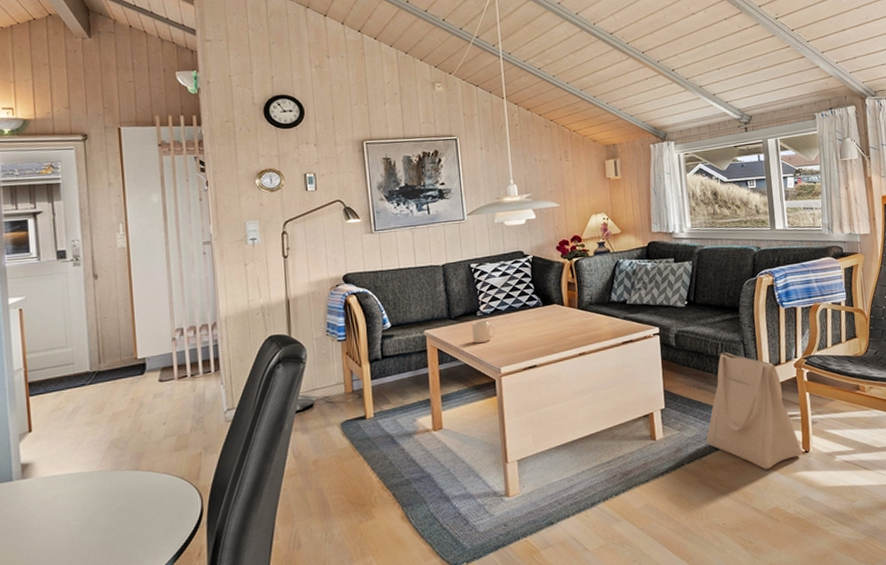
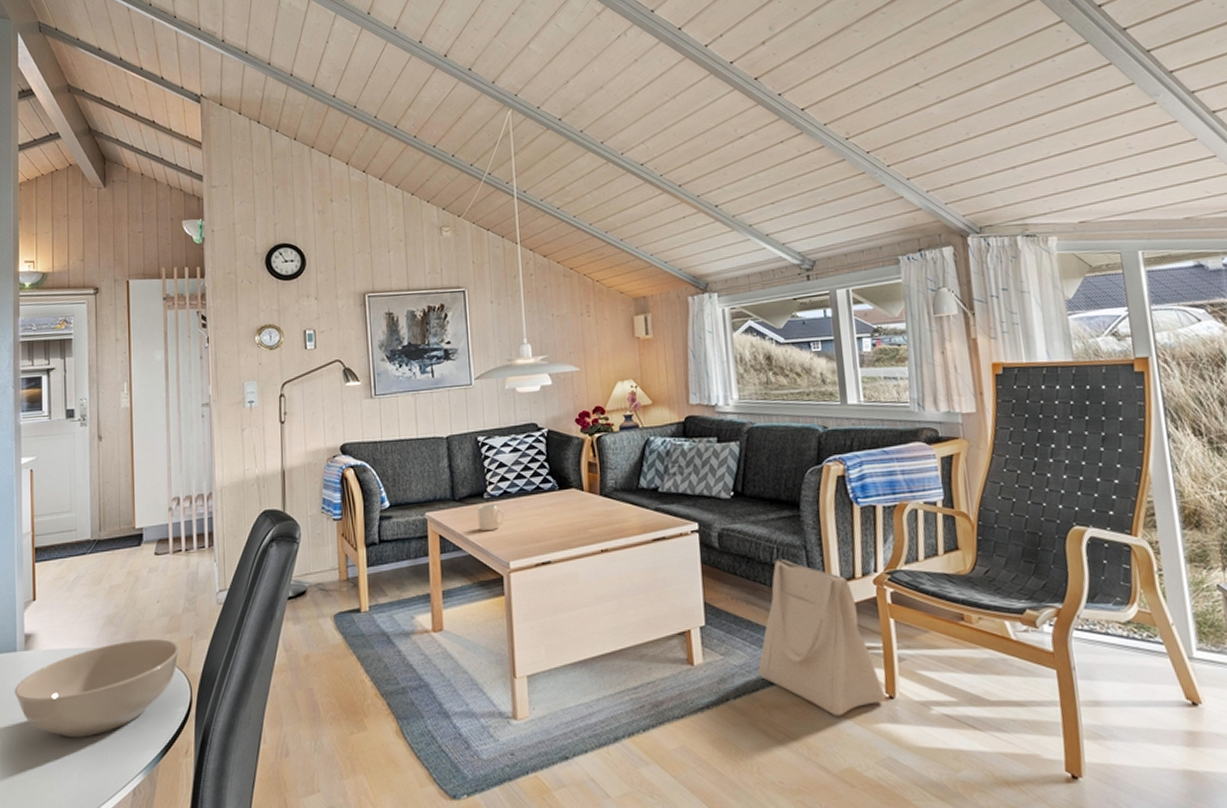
bowl: none [12,457,189,555] -> present [14,638,180,738]

